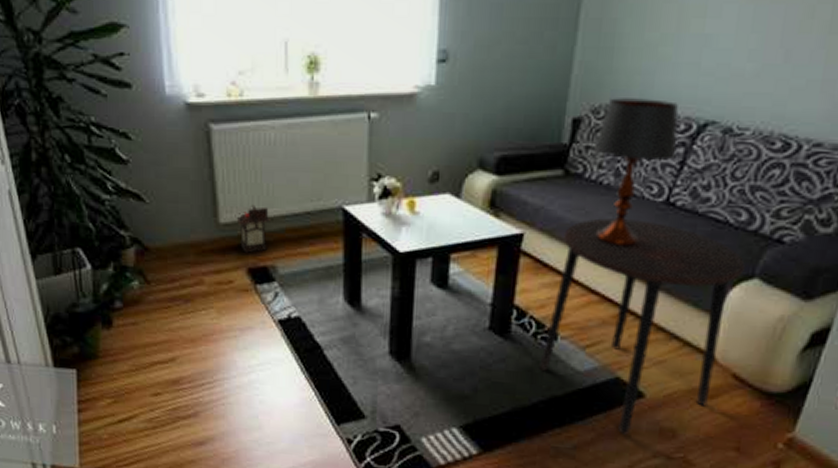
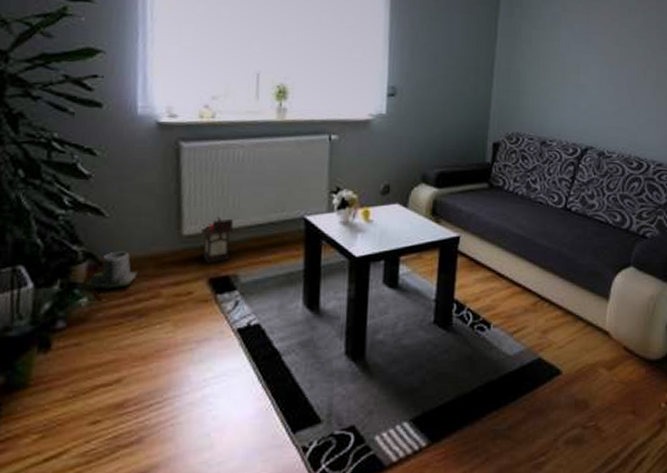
watering can: none [134,237,180,274] -> present [83,251,138,289]
side table: present [539,218,745,435] -> none [477,222,623,410]
table lamp: present [593,98,678,248] -> none [509,128,568,246]

